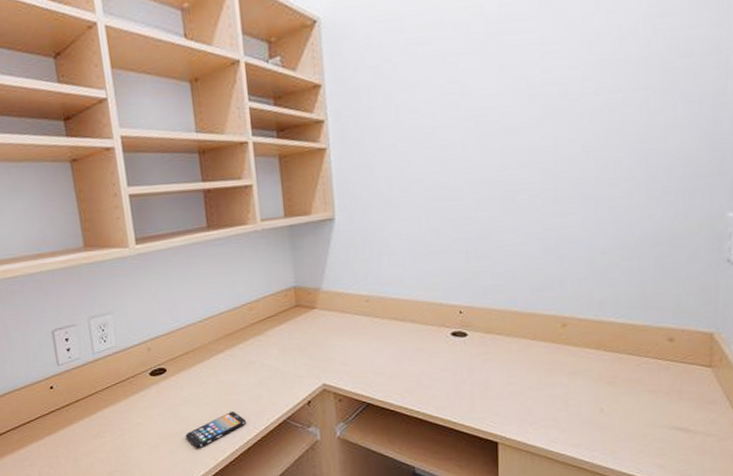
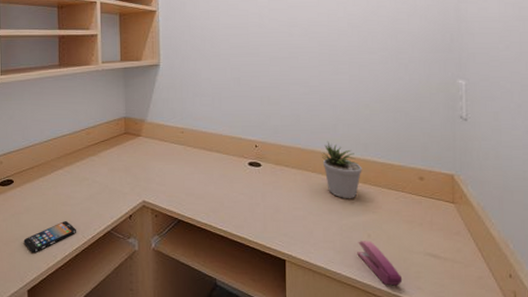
potted plant: none [545,301,595,369] -> present [322,141,362,199]
stapler: none [586,416,641,465] -> present [357,241,403,286]

